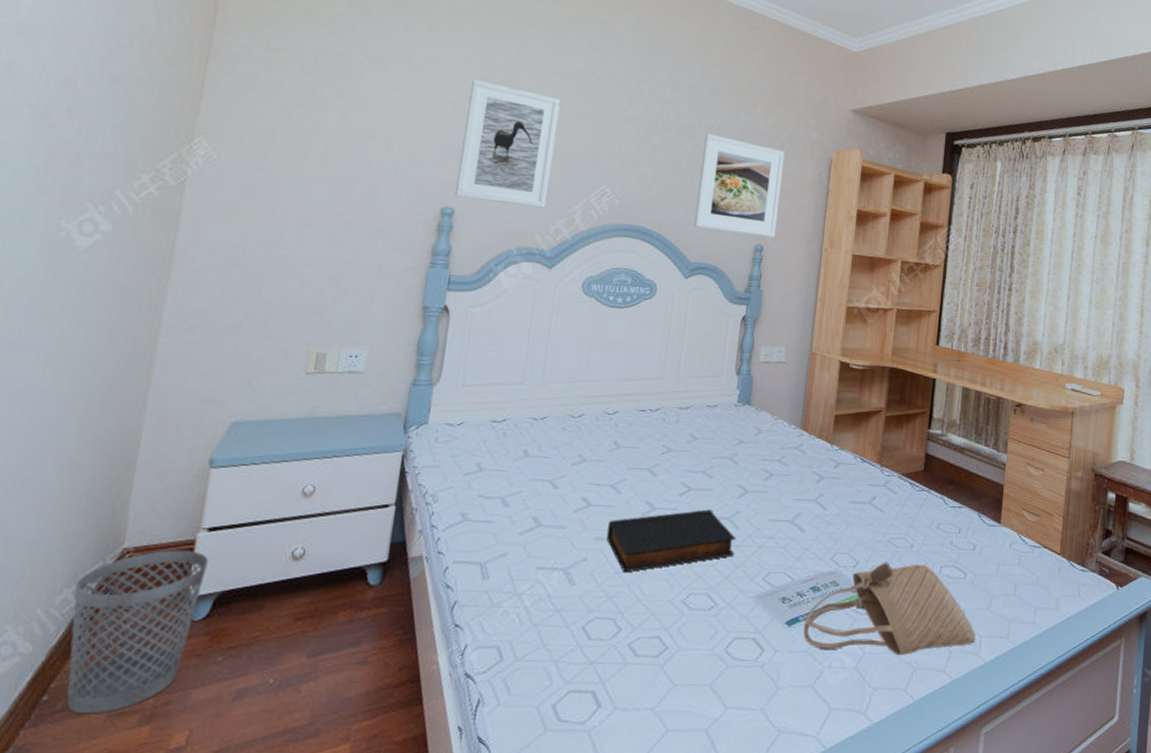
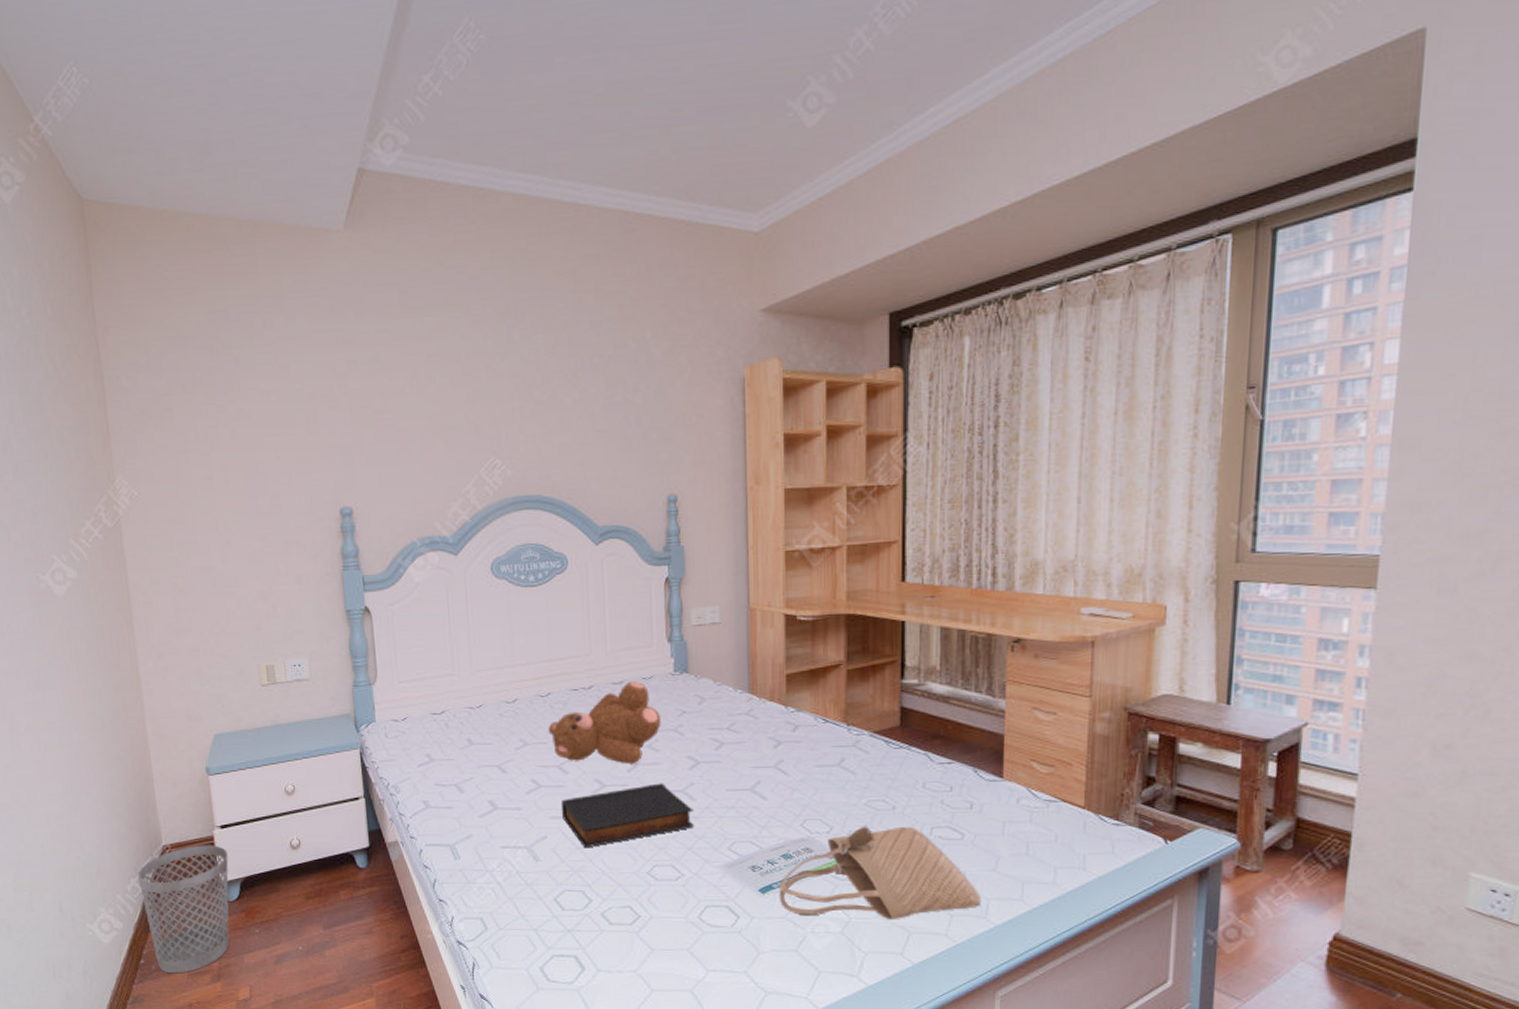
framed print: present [454,79,561,208] -> none [339,364,439,495]
teddy bear: none [608,407,720,489] -> present [548,681,662,764]
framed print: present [693,133,785,238] -> none [591,374,689,487]

